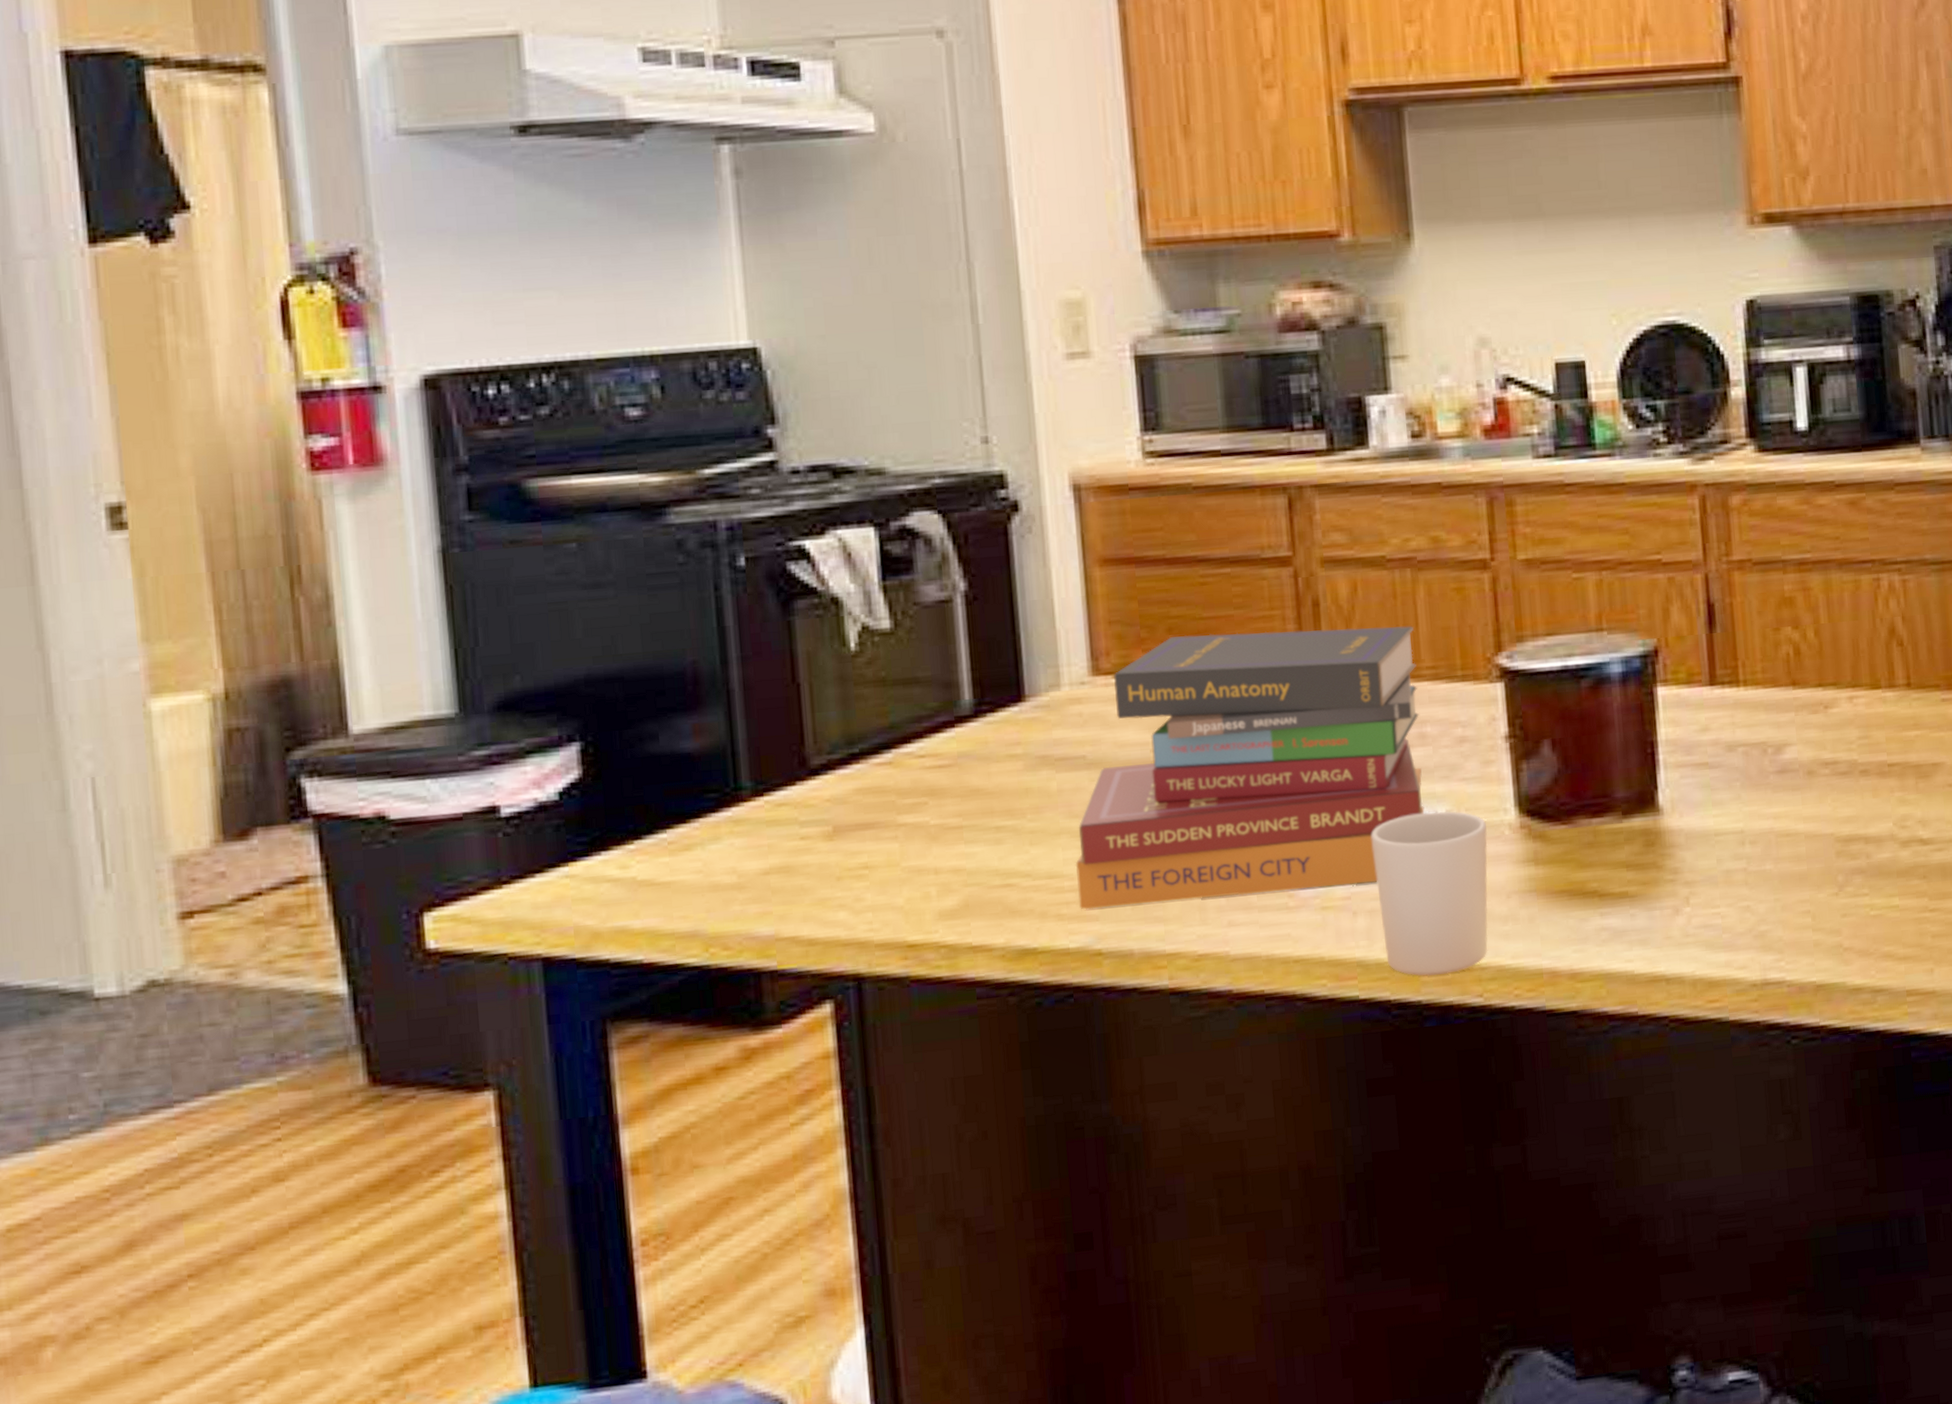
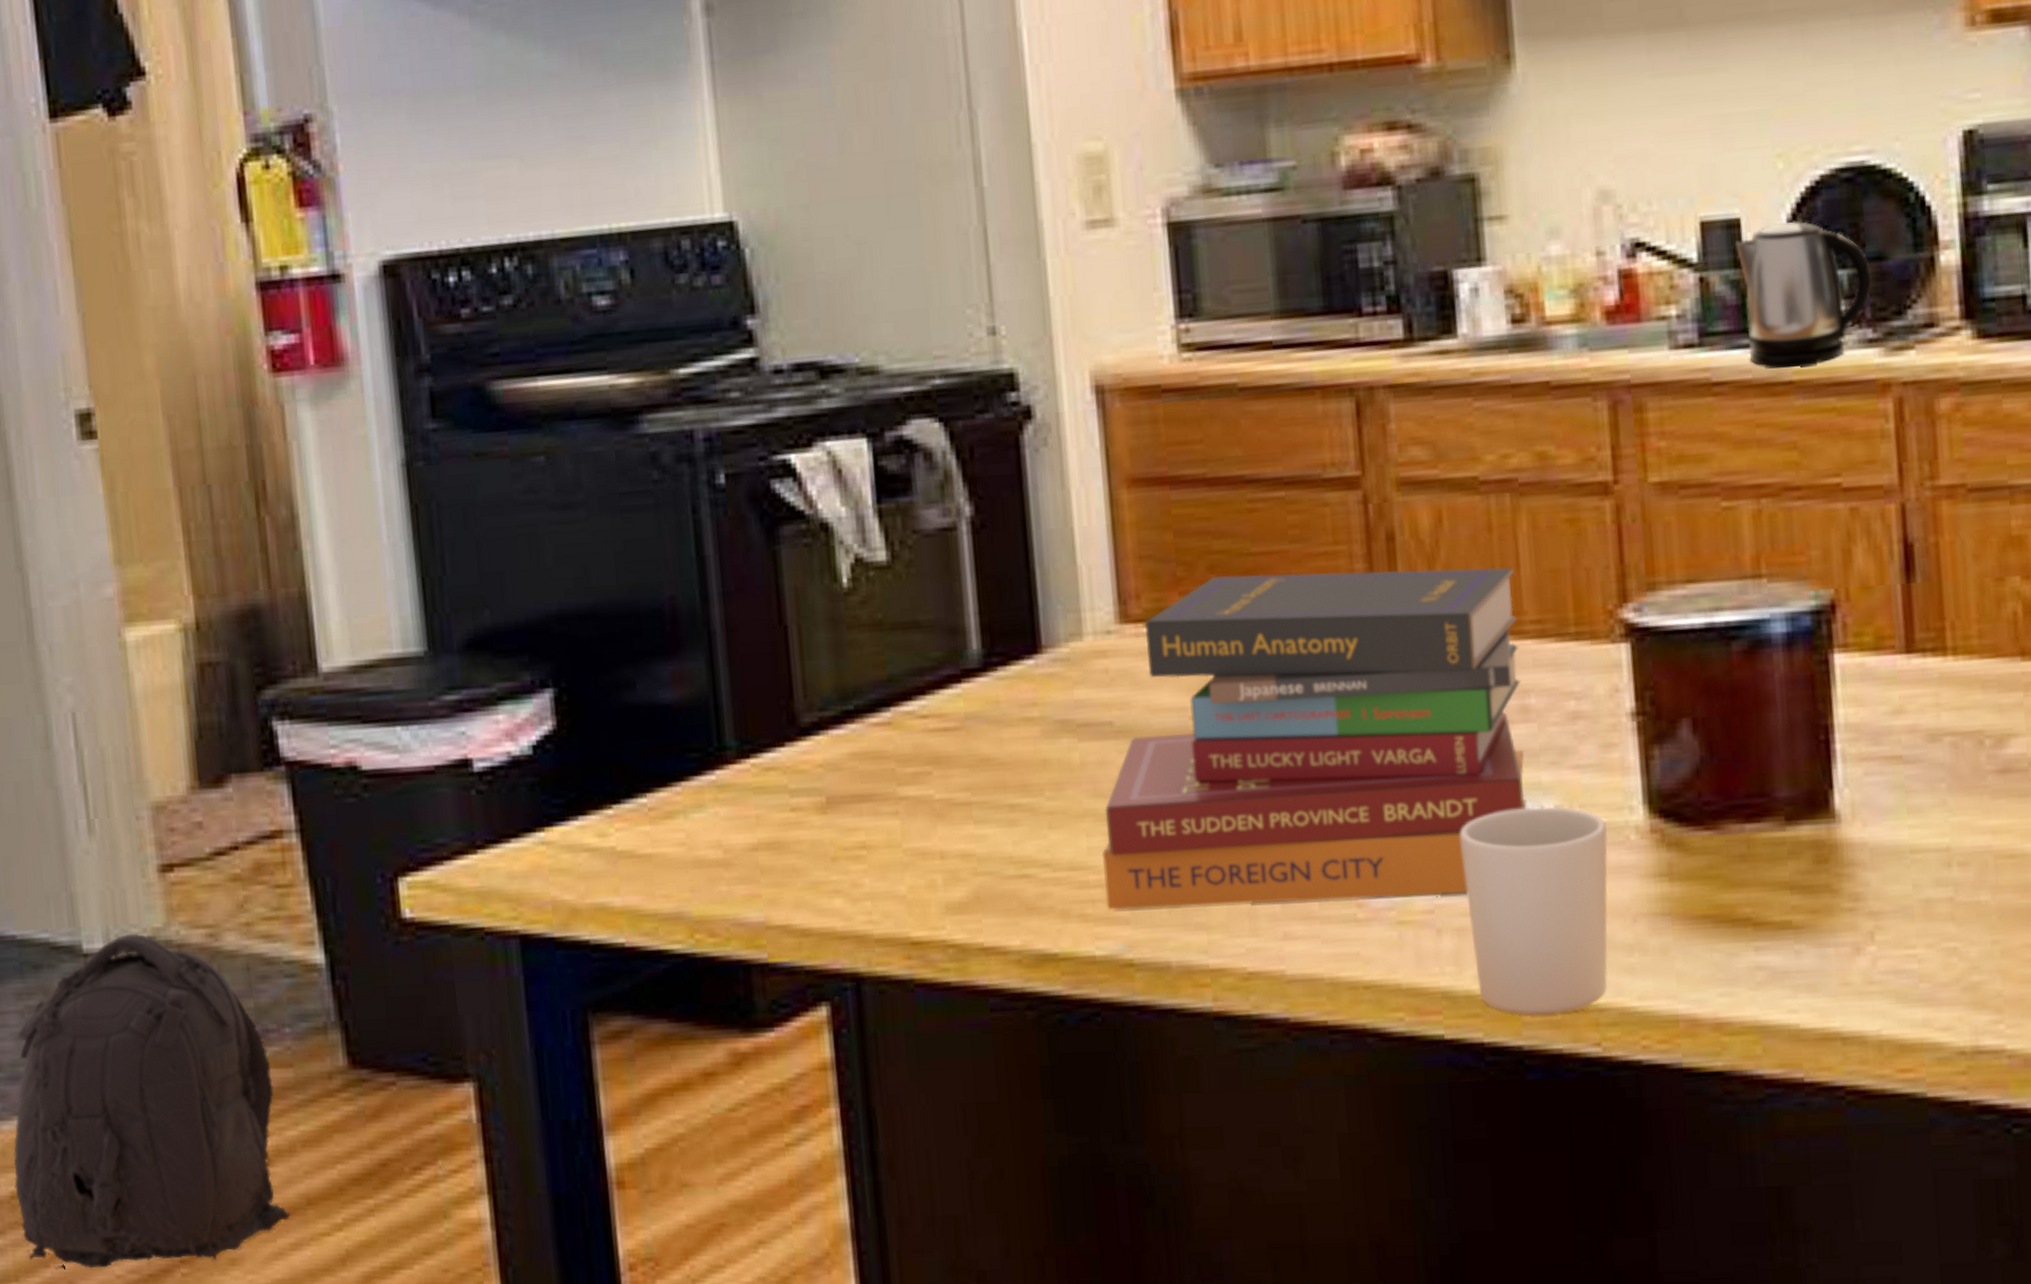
backpack: none [10,976,305,1295] -> present [13,933,291,1270]
kettle: none [1581,363,1682,472] -> present [1734,221,1872,367]

